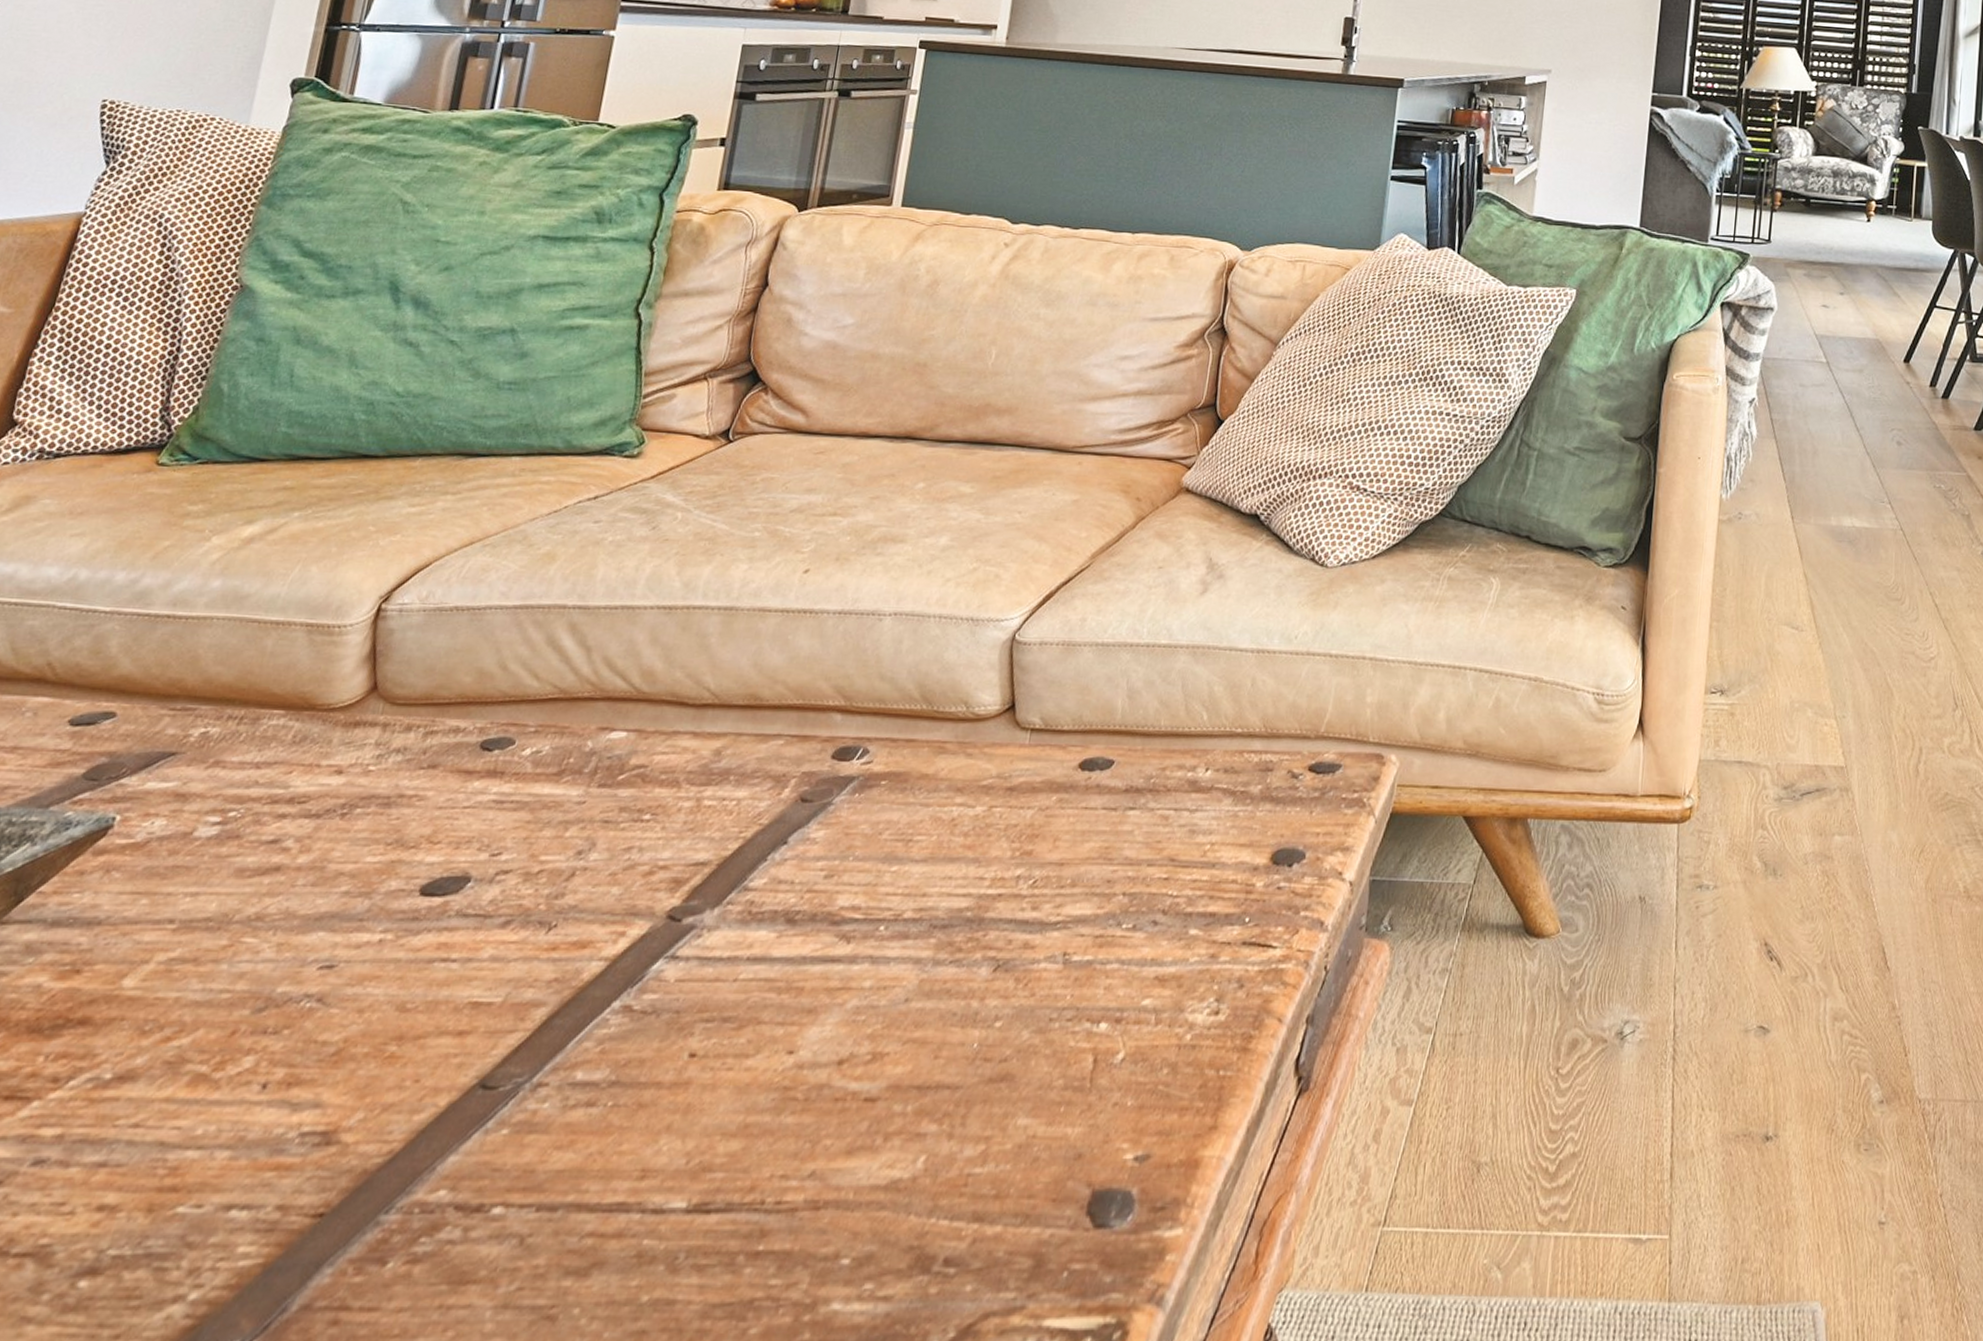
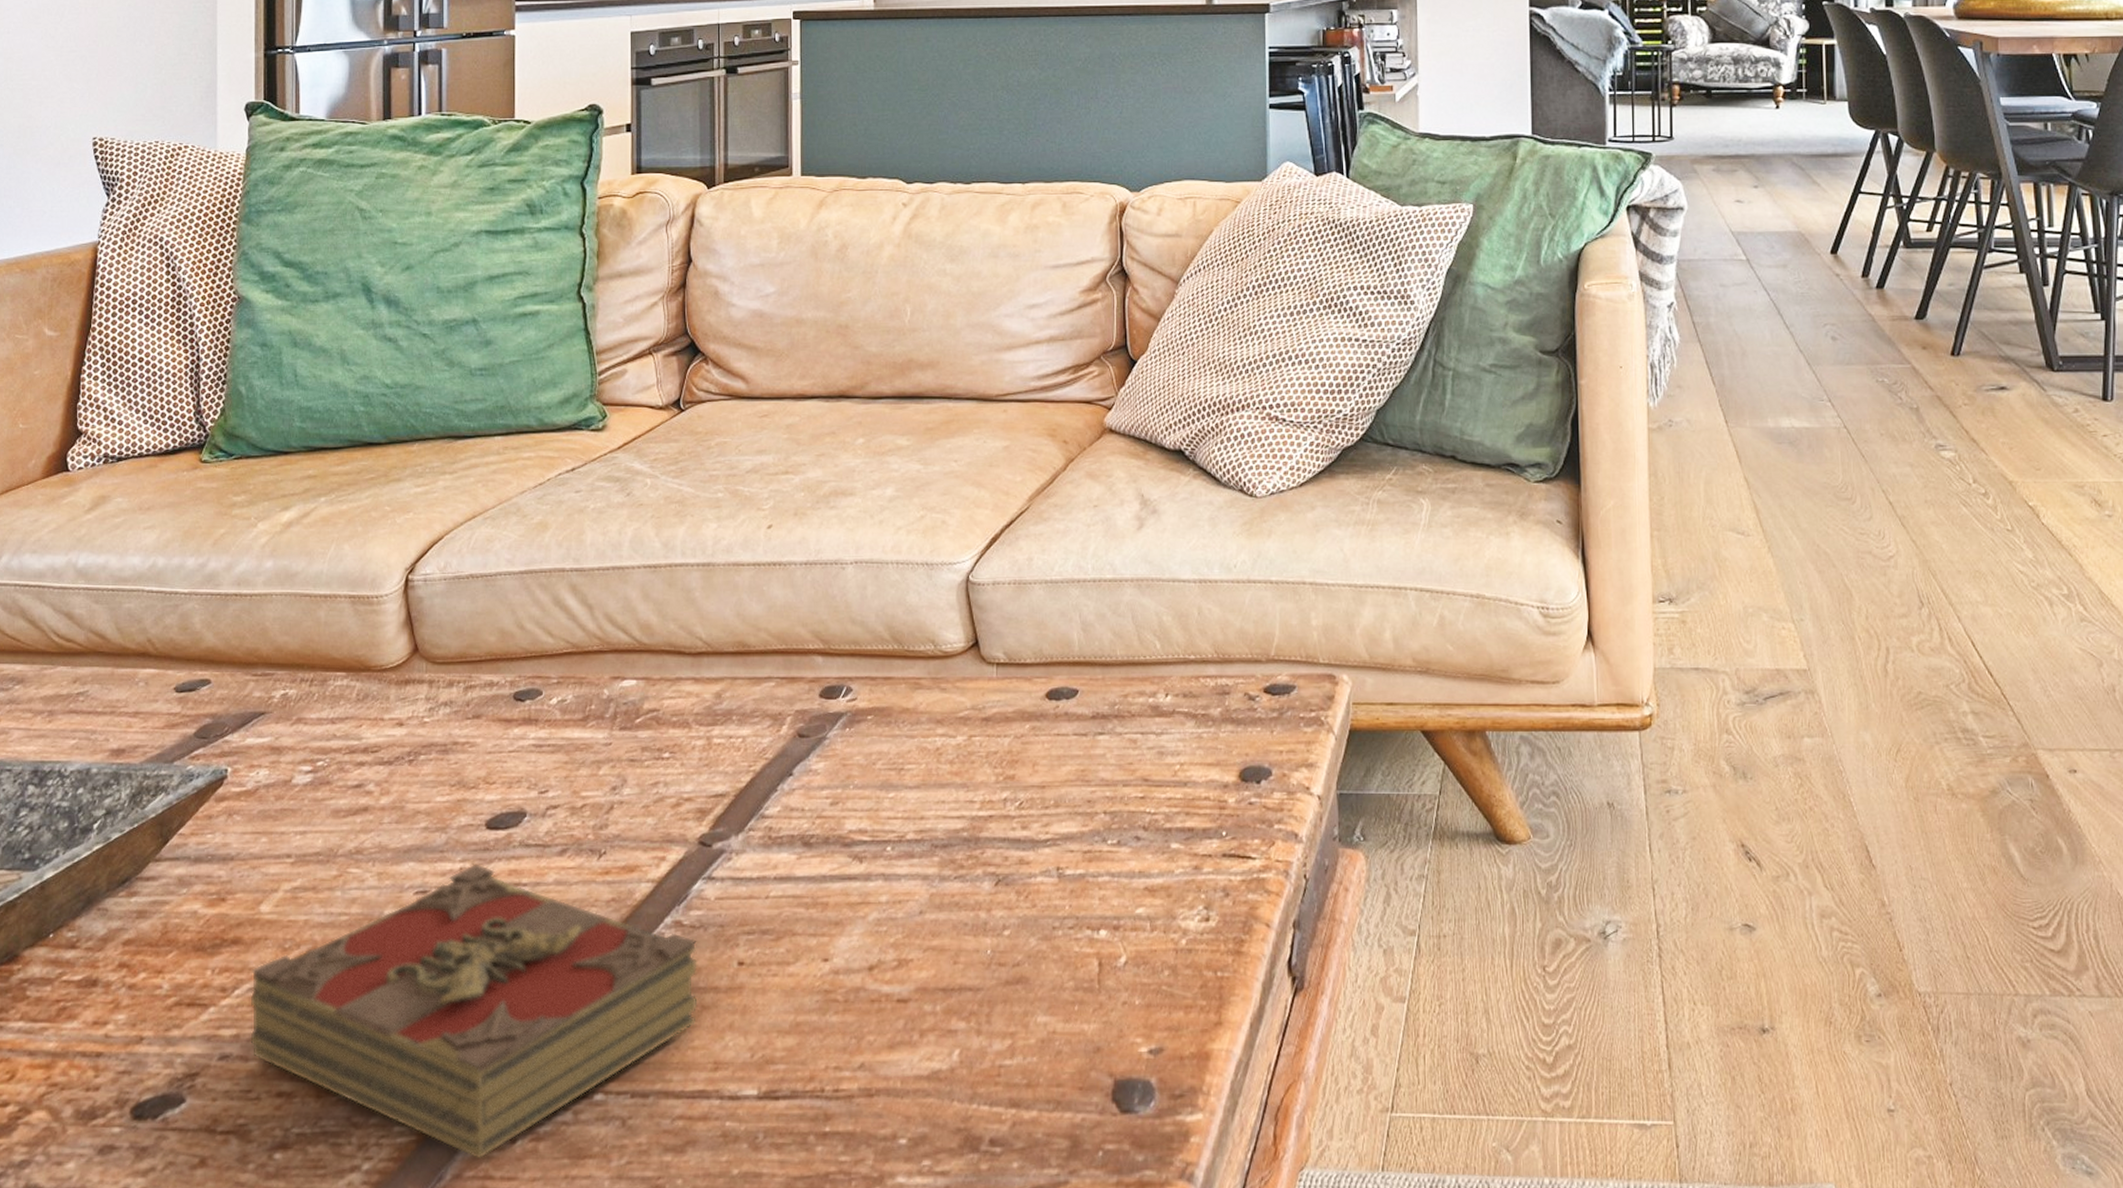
book: none [76,935,646,1286] -> present [250,863,699,1160]

